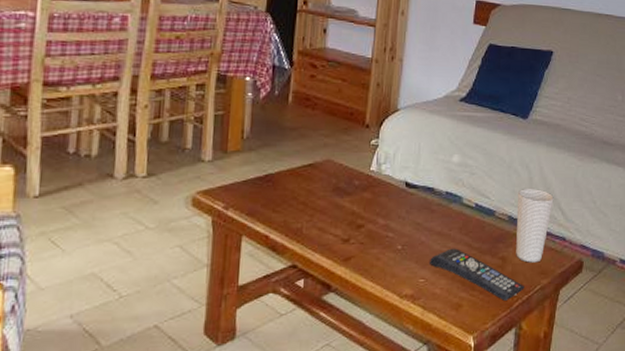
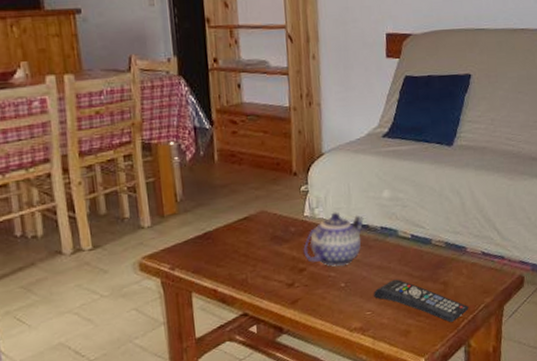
teapot: none [364,170,430,227] -> present [303,212,364,267]
cup: present [516,189,554,263] -> none [451,213,488,284]

